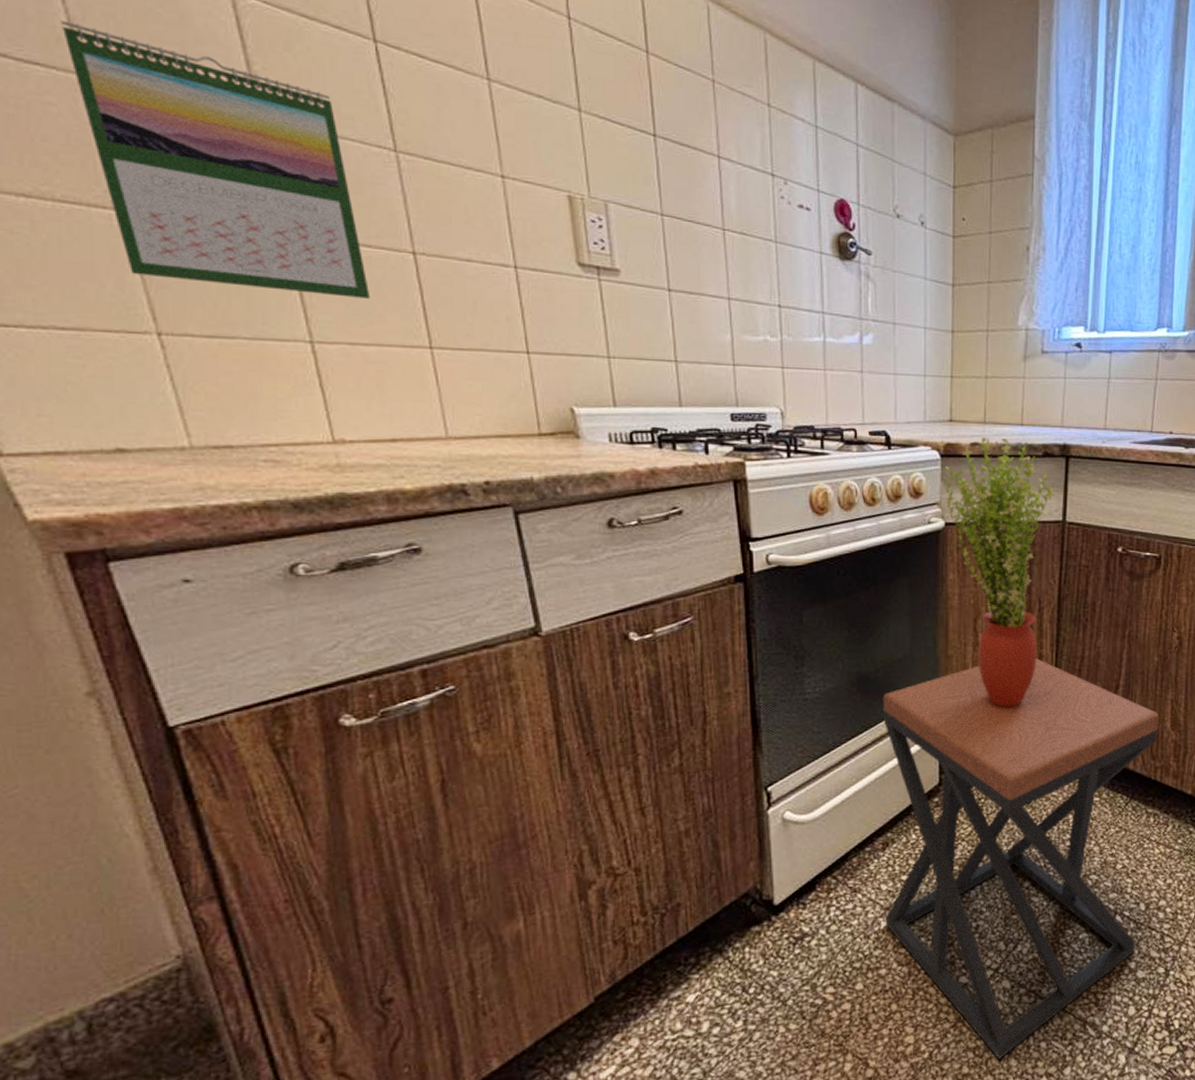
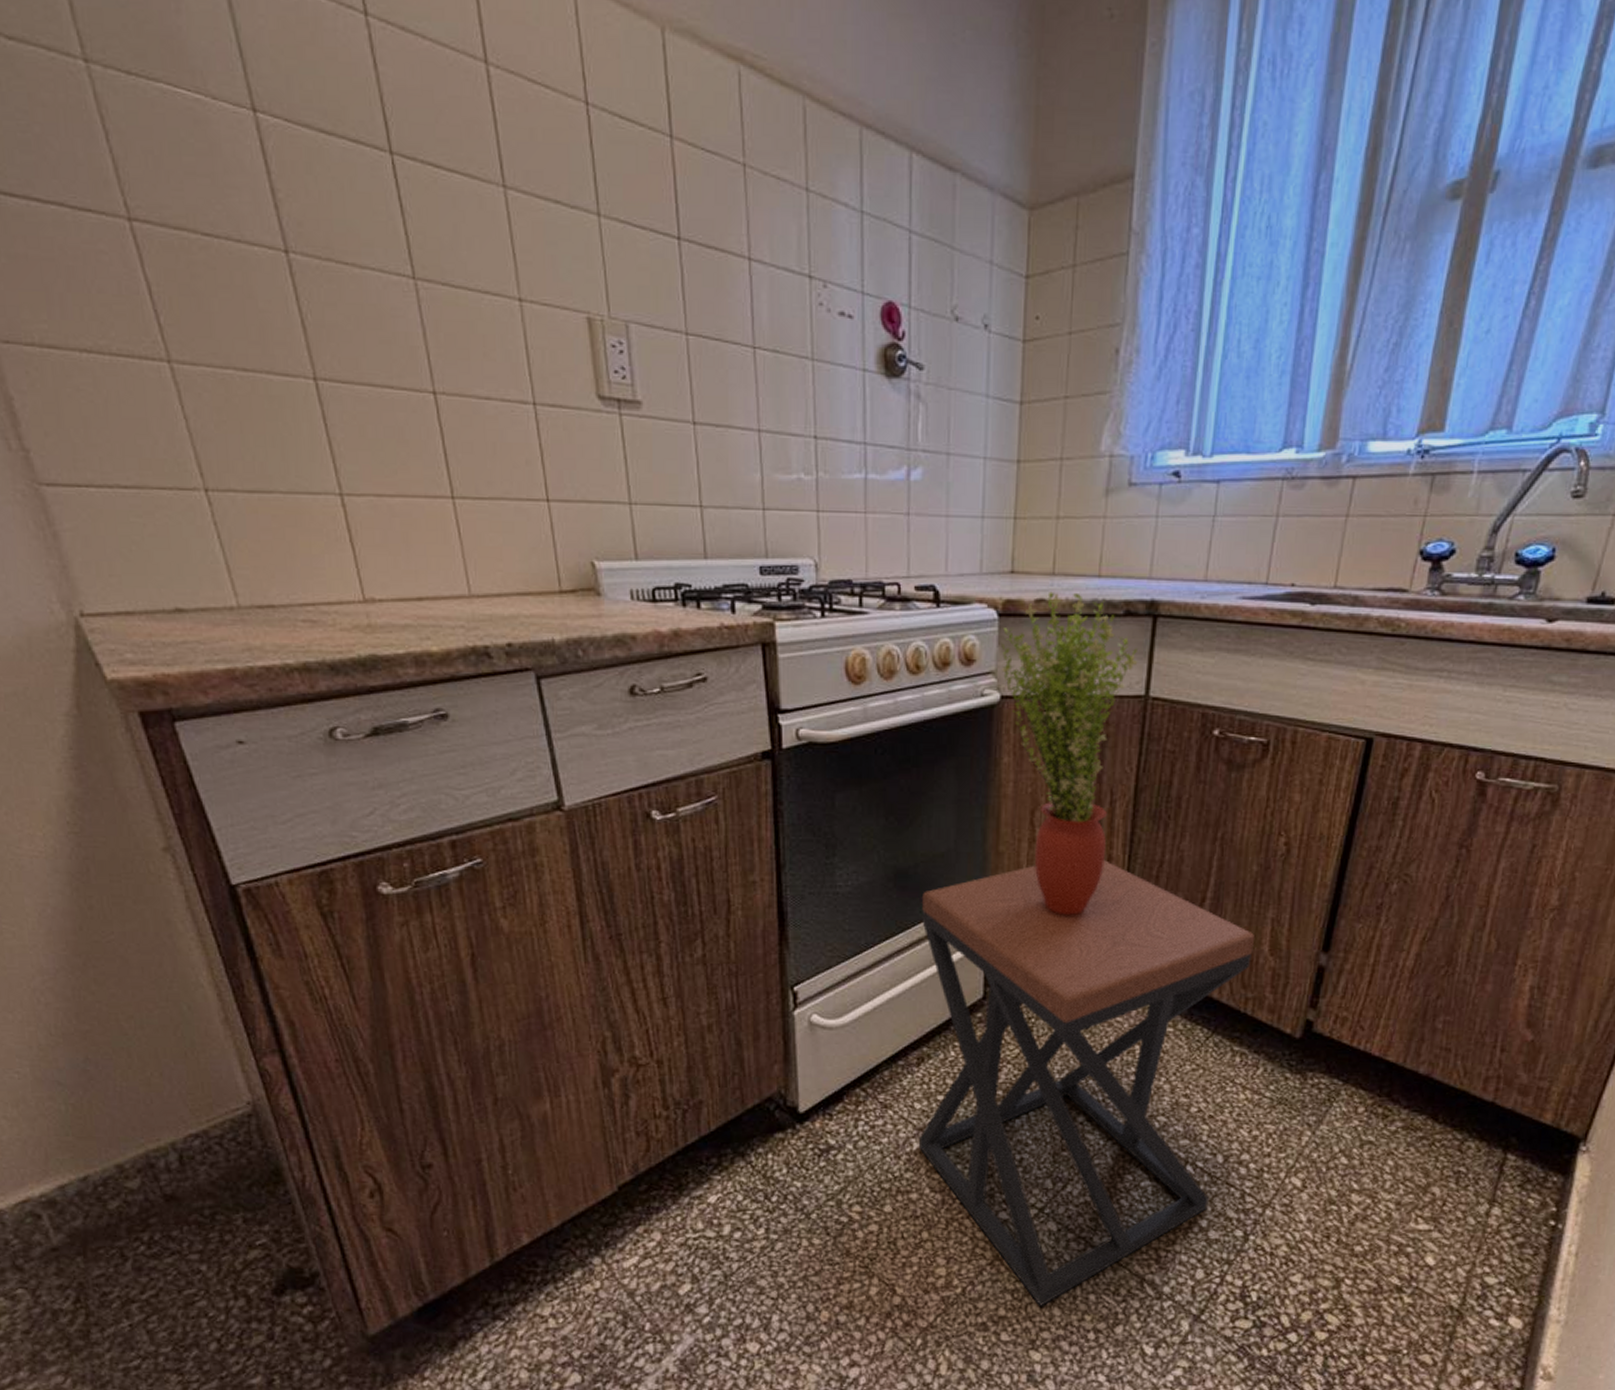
calendar: present [60,19,371,299] -> none [106,160,395,445]

